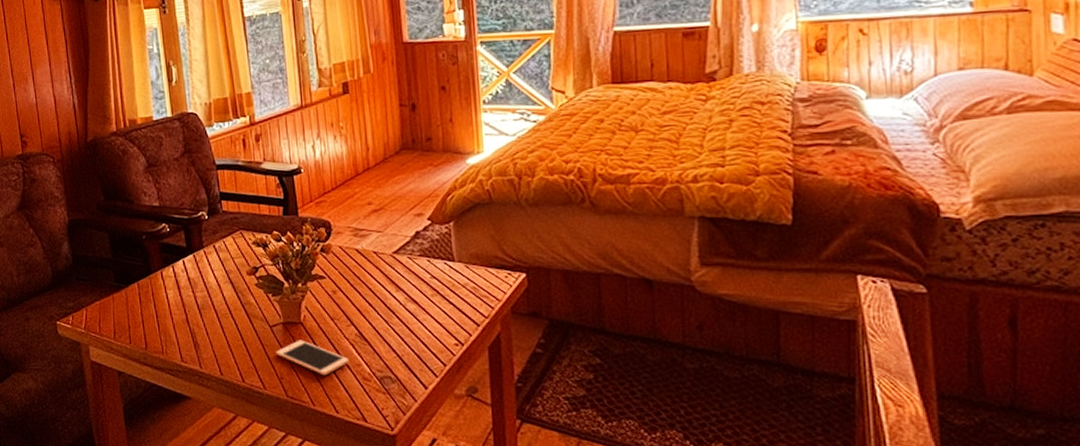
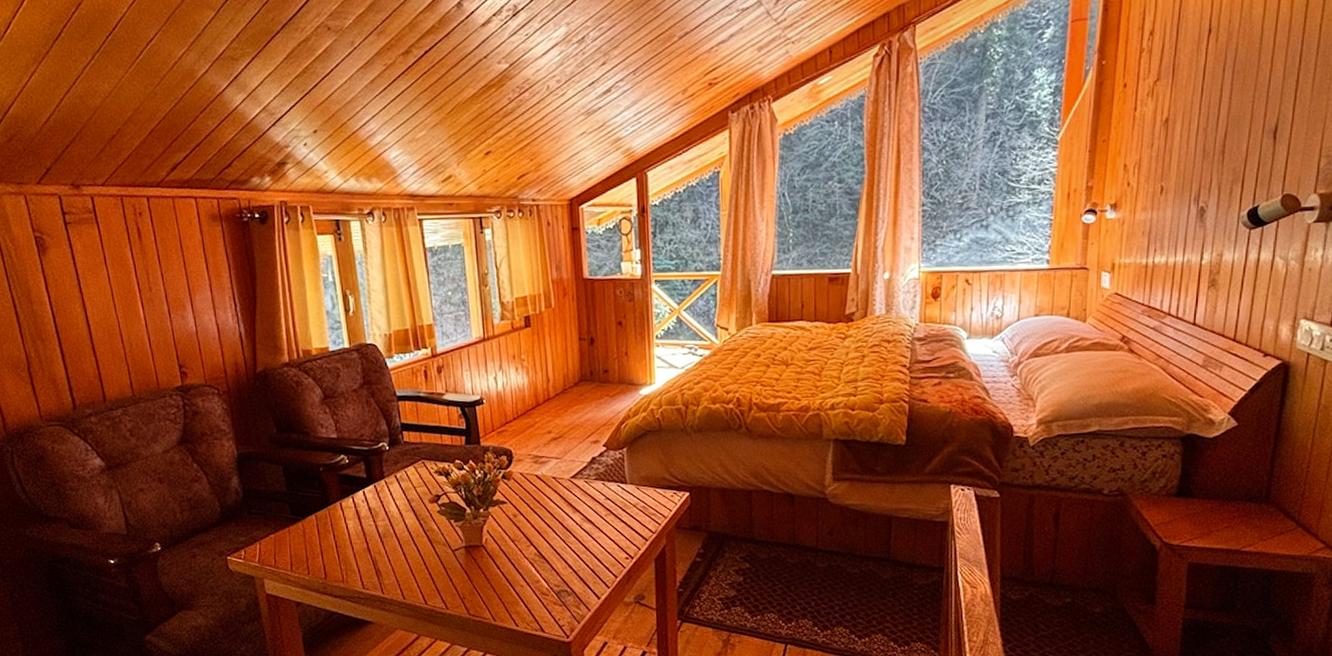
cell phone: present [276,340,350,376] -> none [458,561,529,593]

